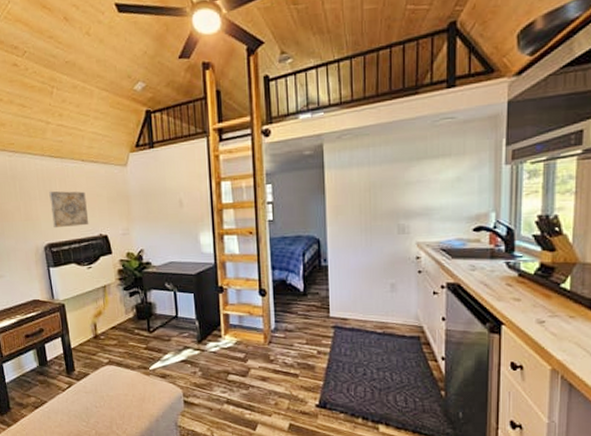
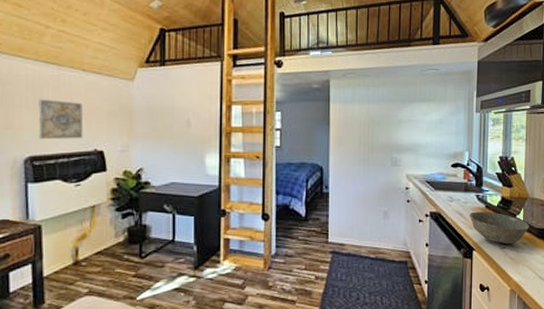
bowl: none [497,280,579,317] -> present [469,211,529,244]

